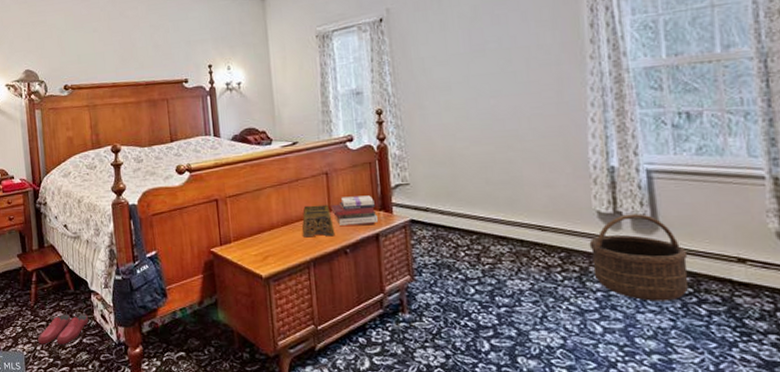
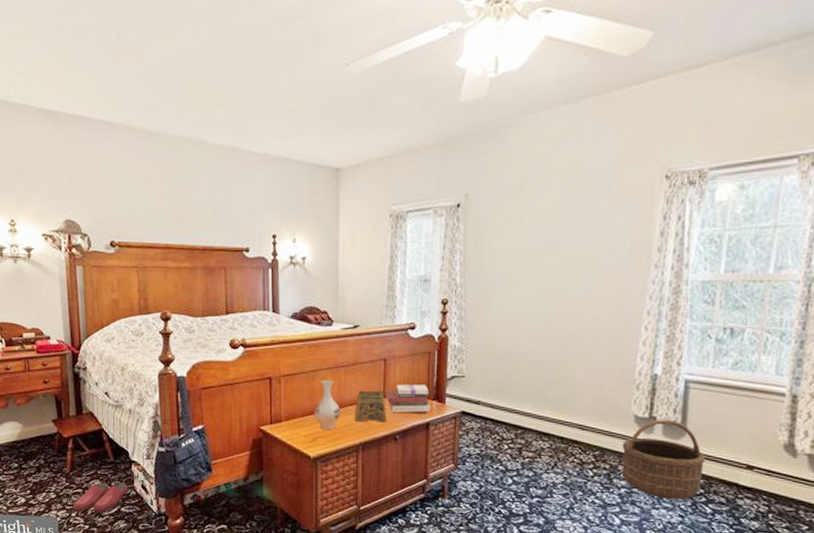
vase: none [261,197,290,248] -> present [314,379,342,430]

